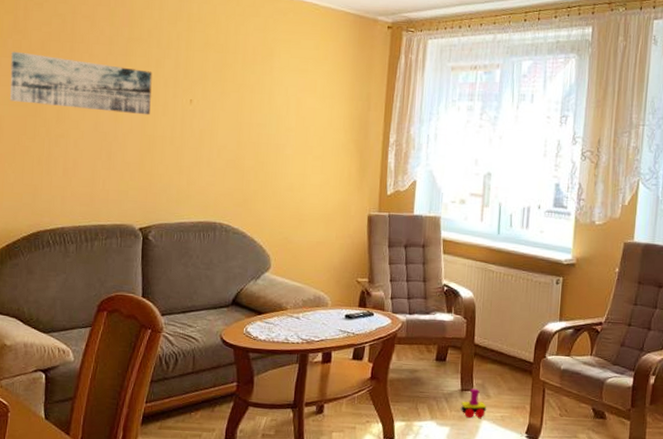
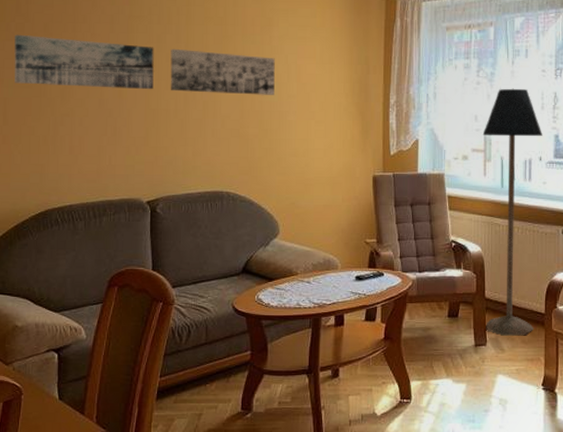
wall art: none [167,74,275,128] -> present [170,48,275,95]
toy train: present [460,388,487,418] -> none [475,343,502,374]
floor lamp: none [473,133,543,383] -> present [482,88,542,336]

